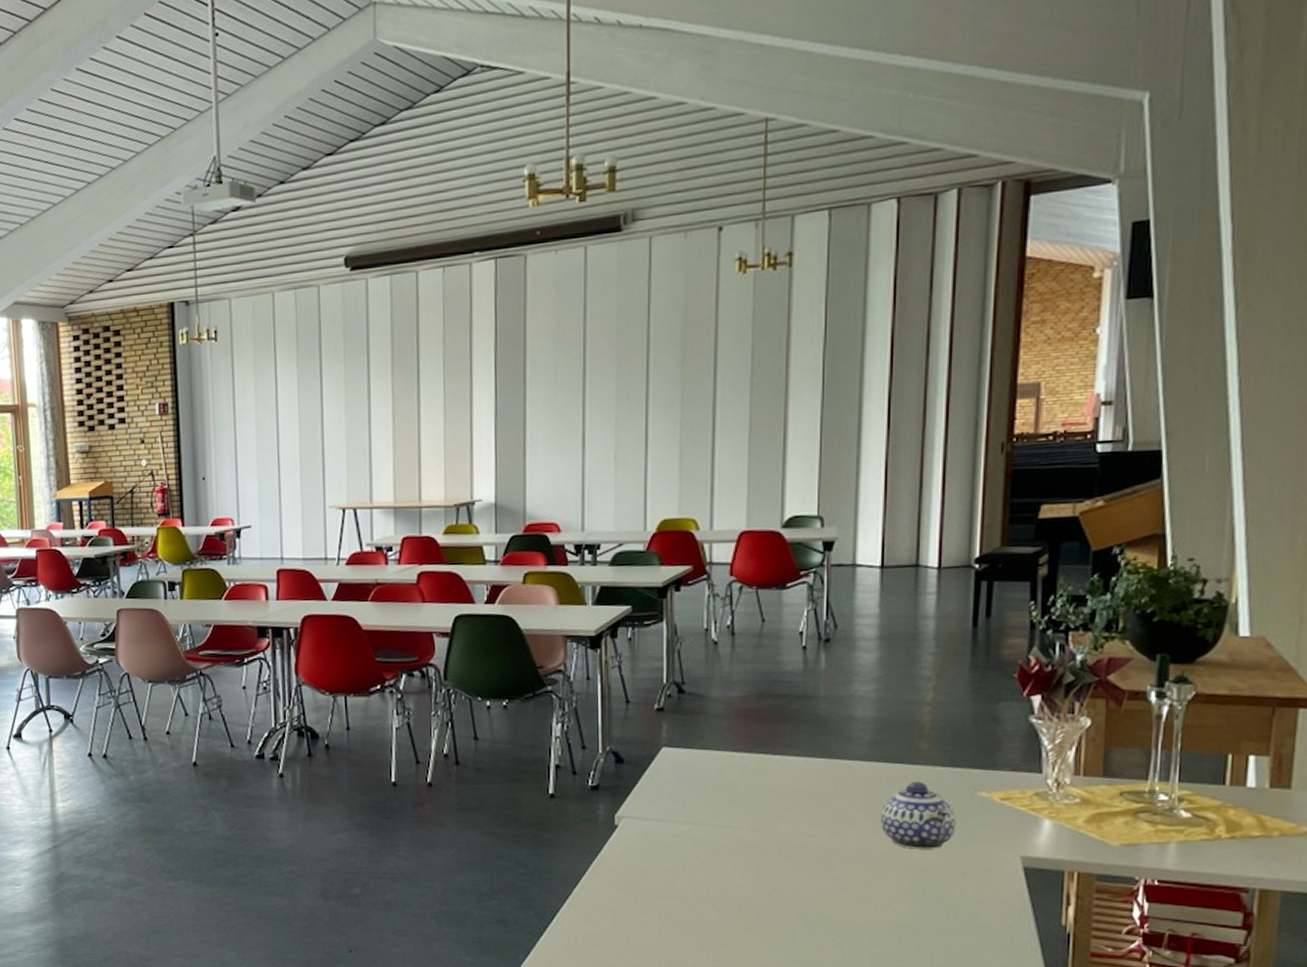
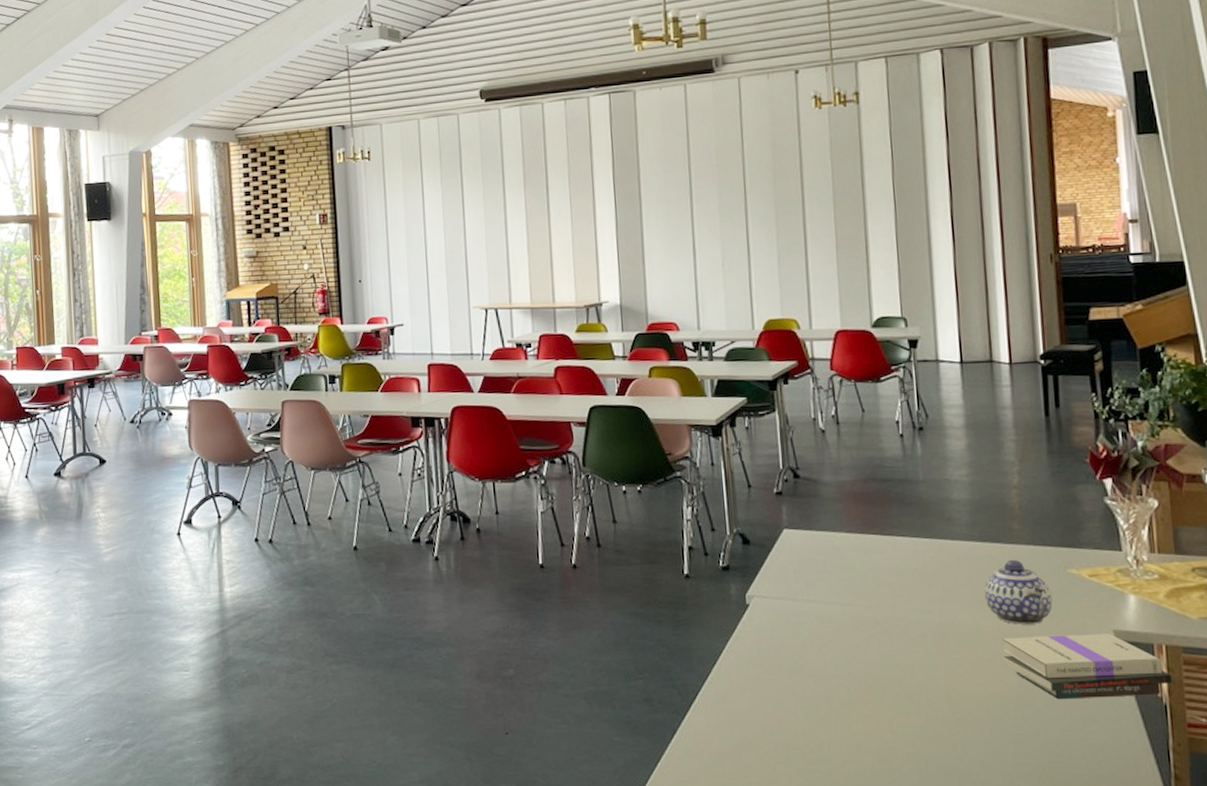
books: none [893,860,1080,927] -> present [1001,634,1172,700]

